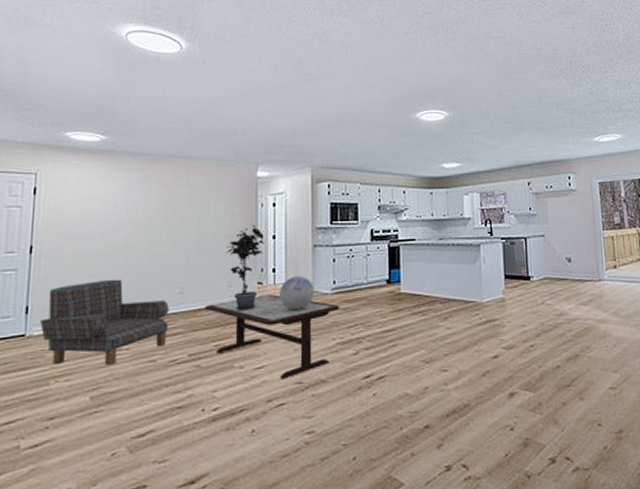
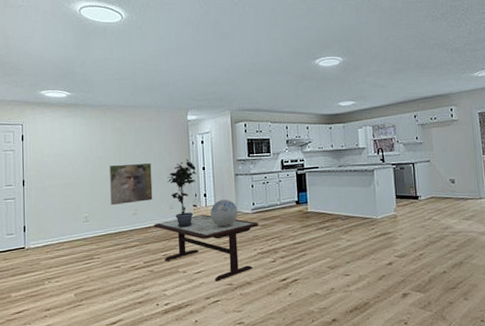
armchair: present [40,279,169,365] -> none [35,204,127,270]
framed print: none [148,228,207,282] -> present [109,163,153,206]

